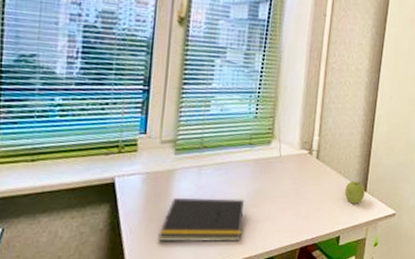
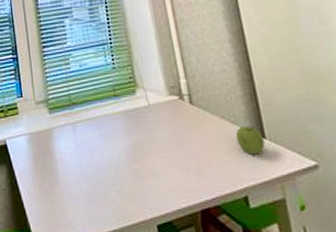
notepad: present [158,198,245,243] -> none [51,155,131,203]

